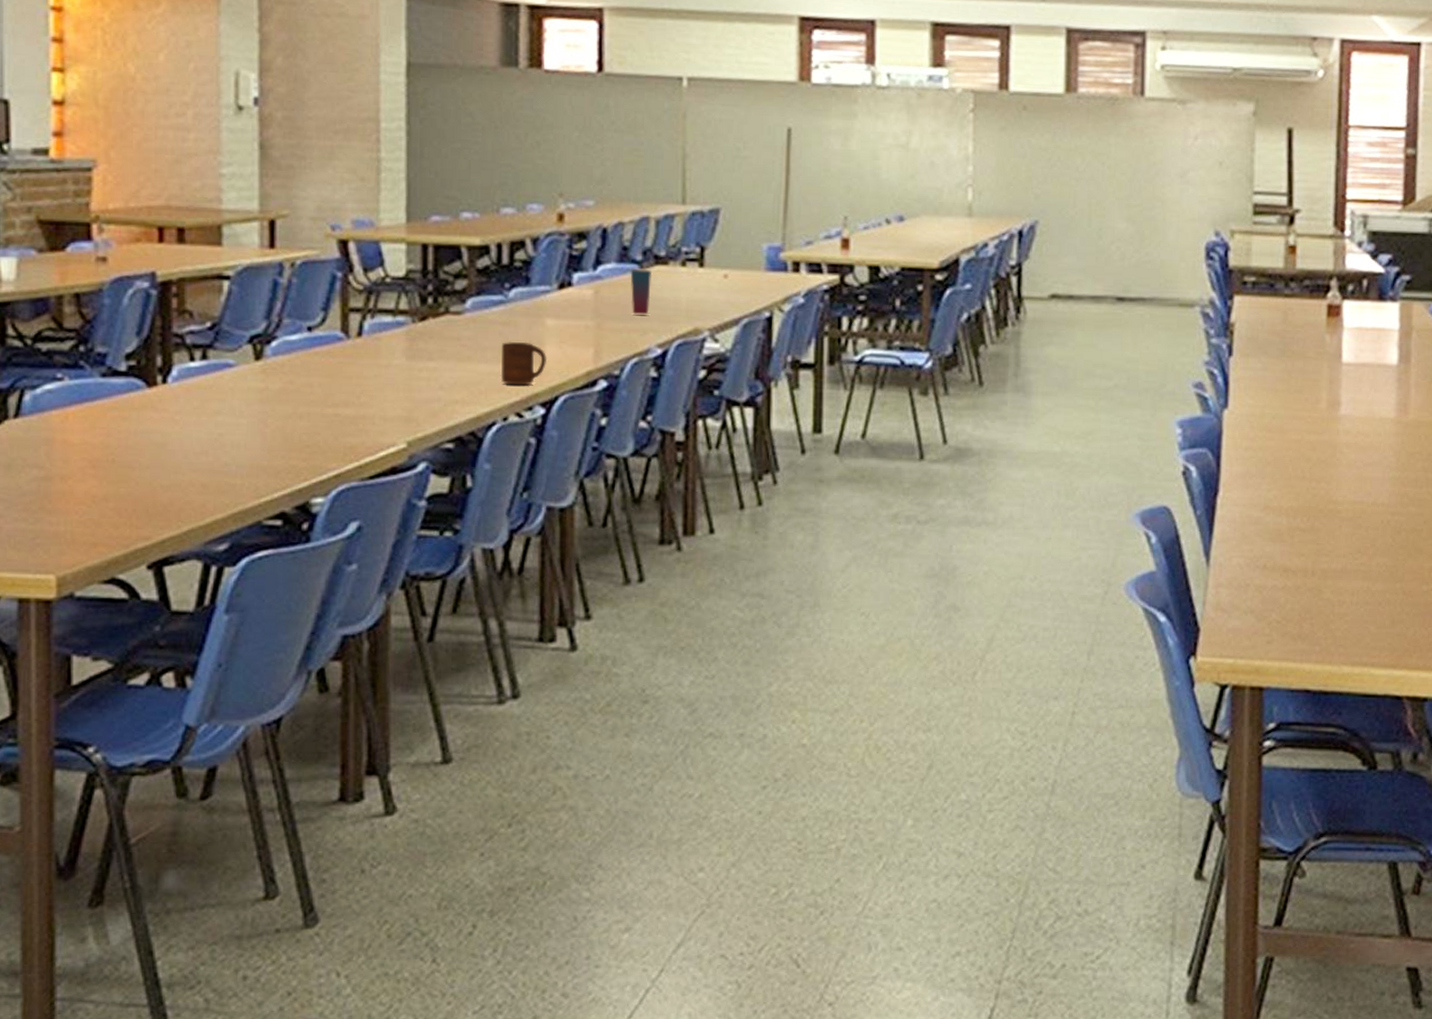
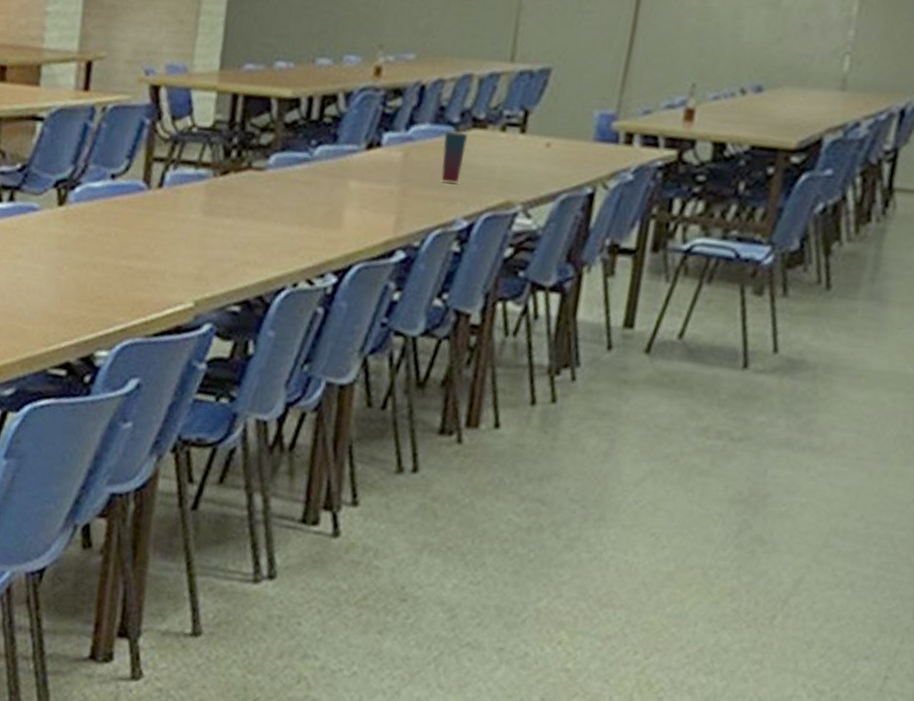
cup: present [500,341,548,386] -> none [295,203,346,251]

